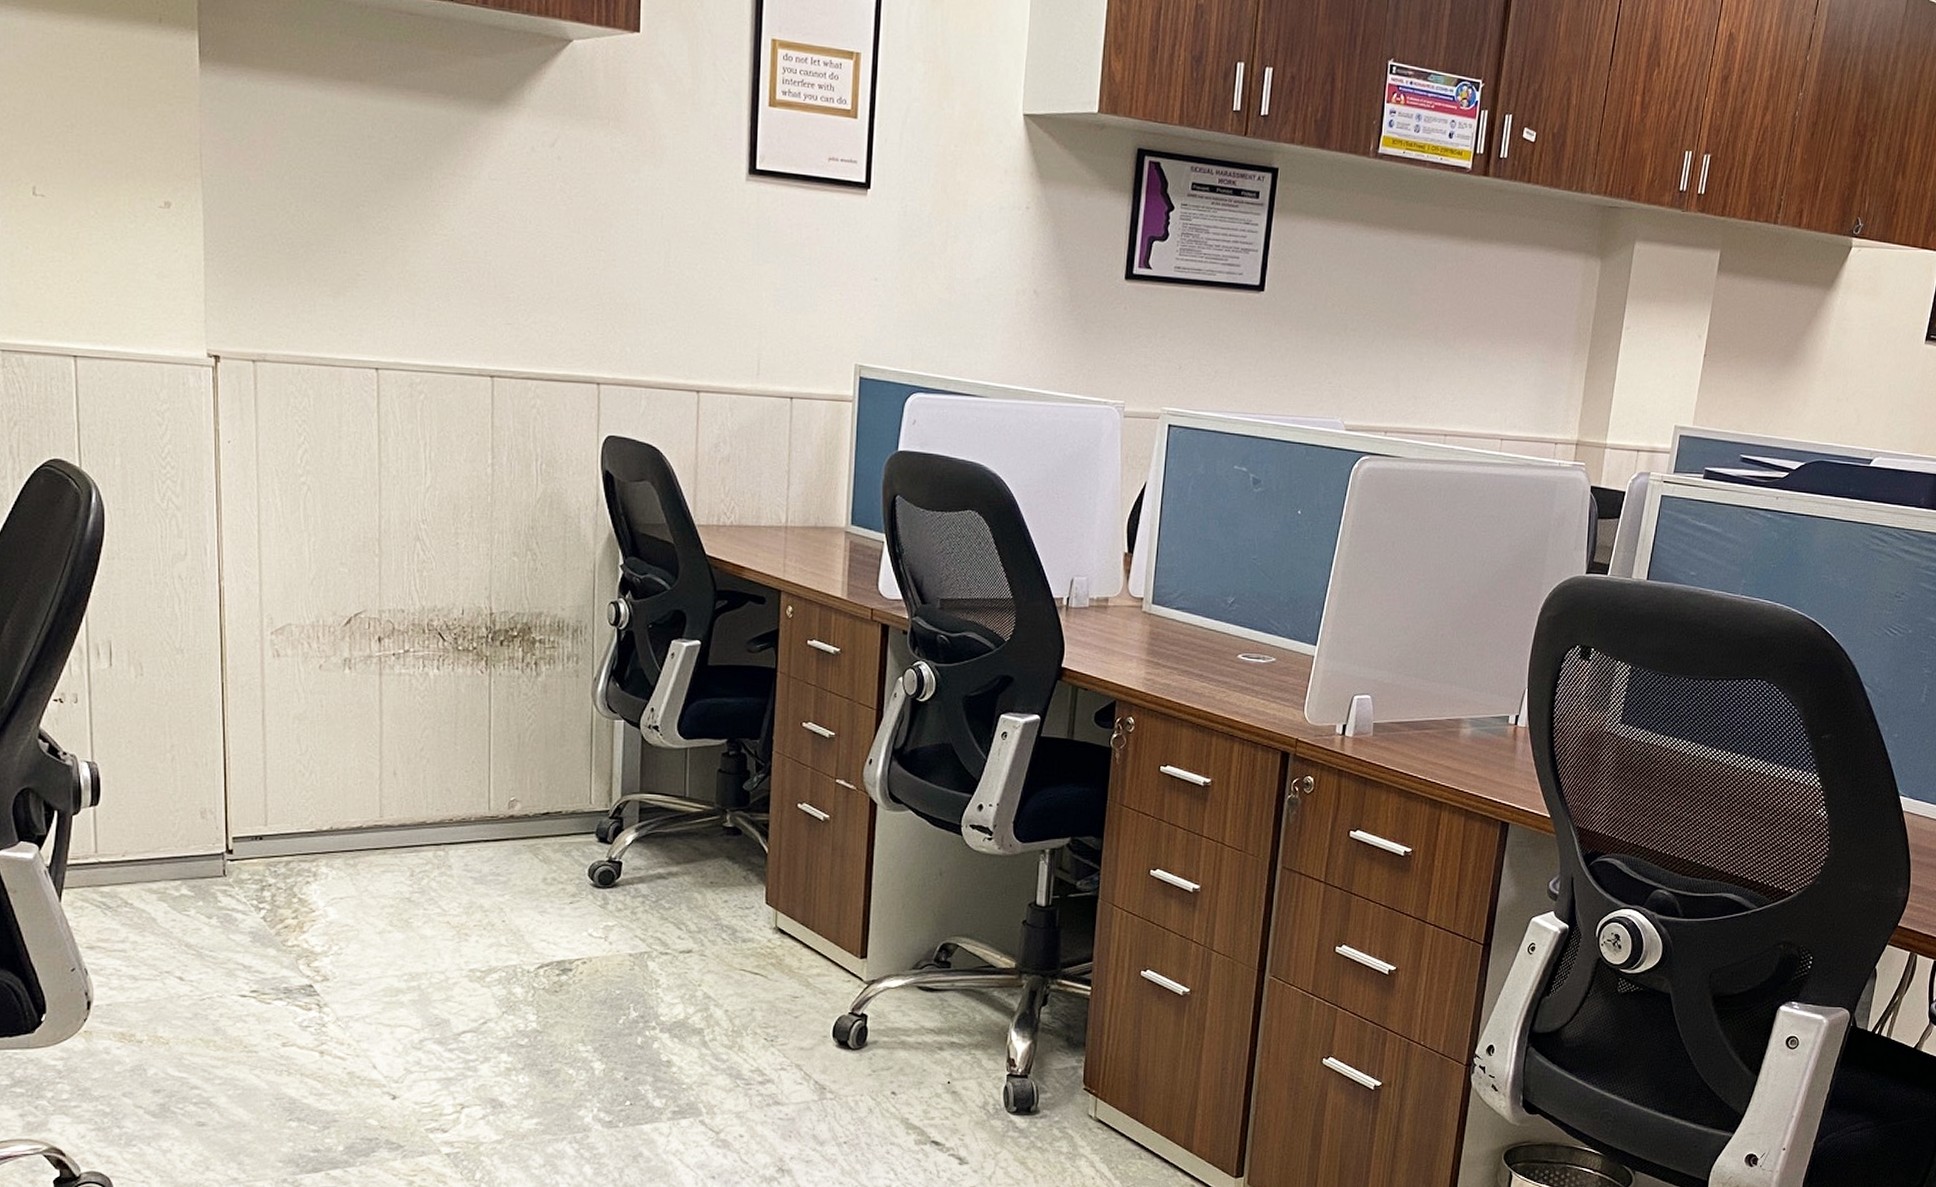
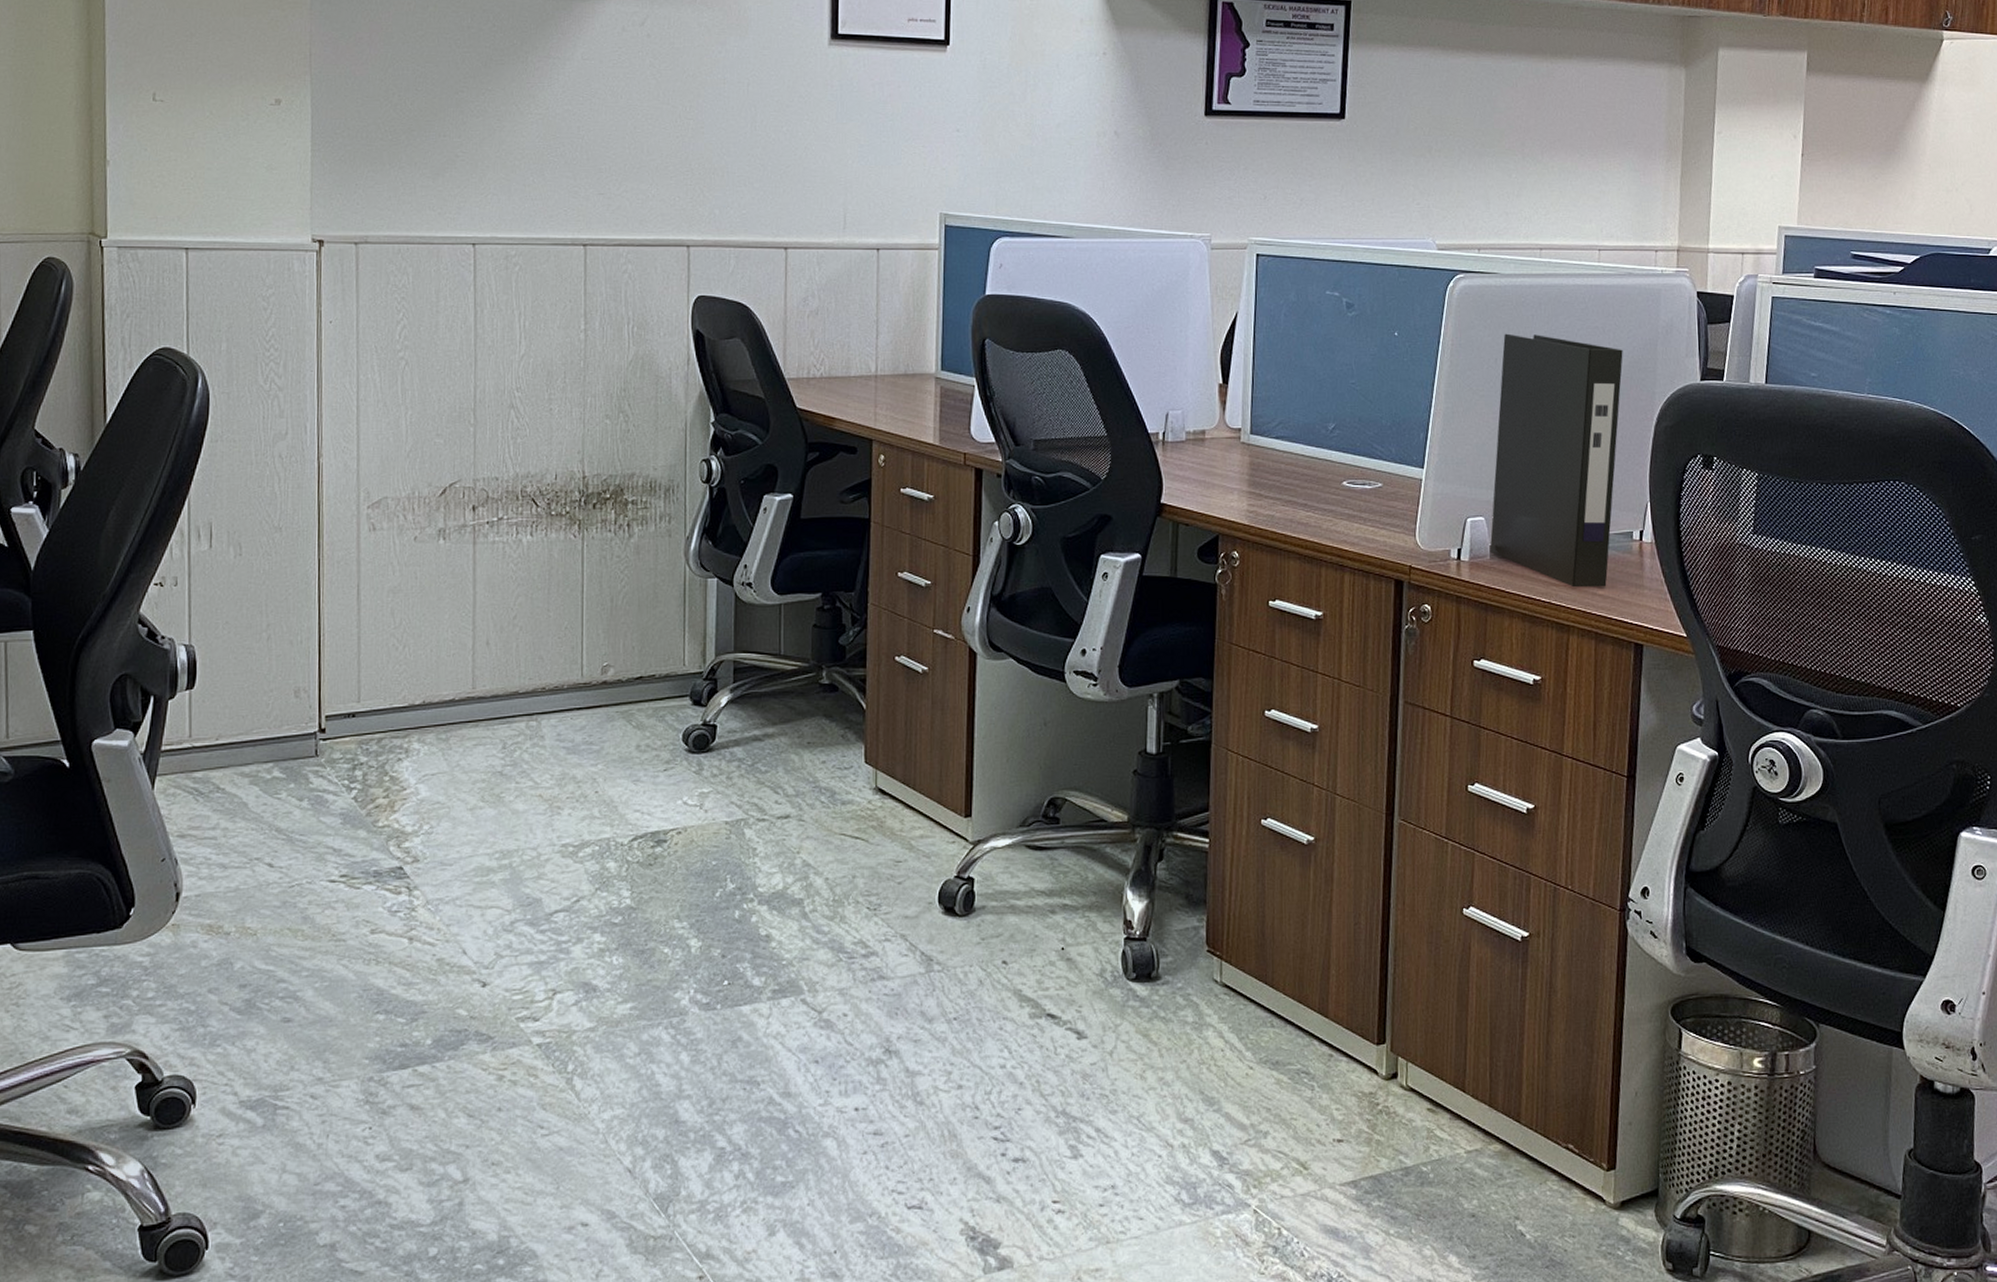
binder: none [1373,517,1515,768] -> present [1489,333,1623,588]

